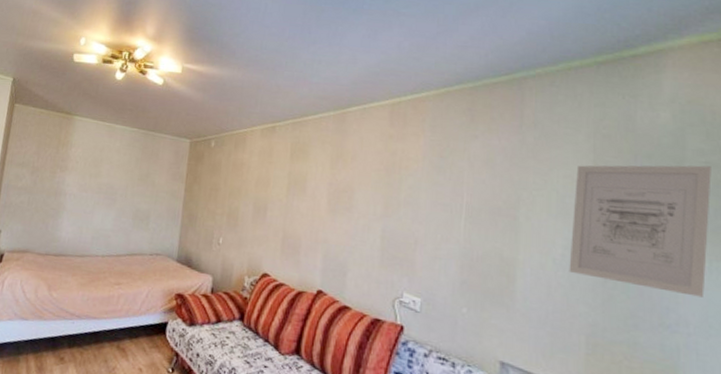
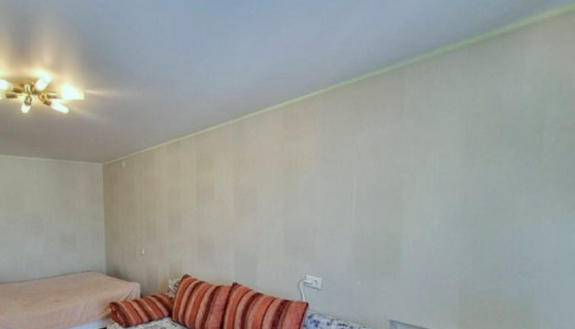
wall art: present [569,165,712,298] -> none [445,131,566,246]

